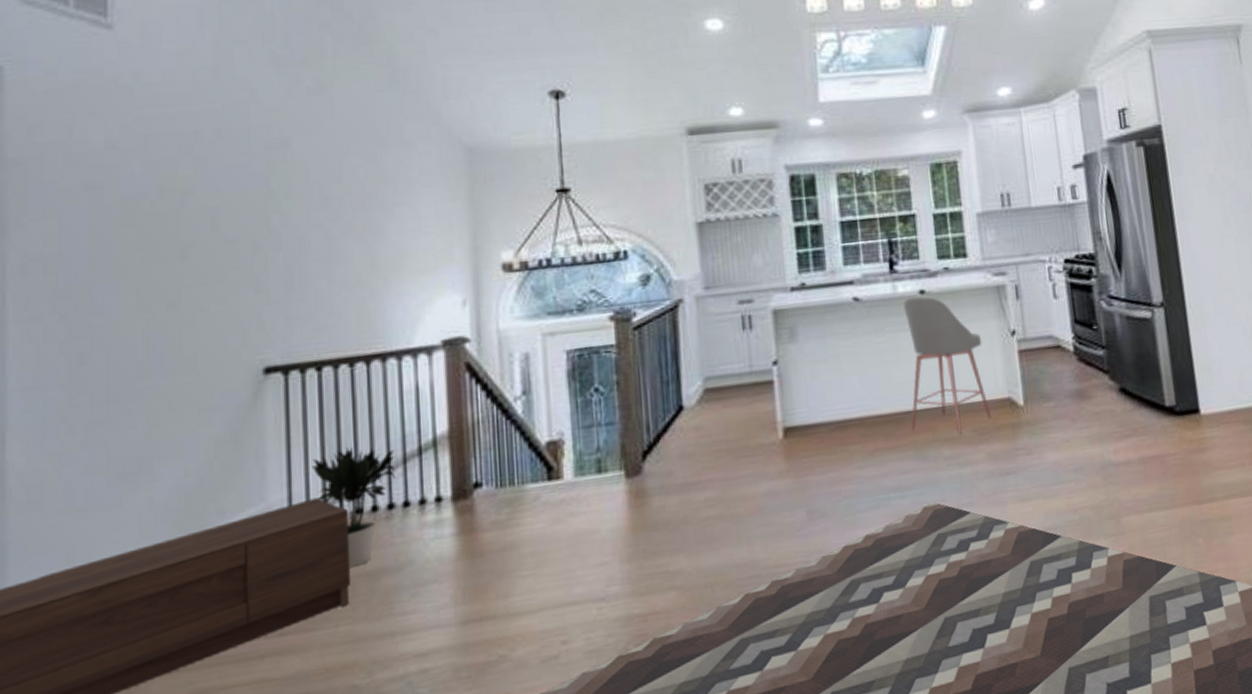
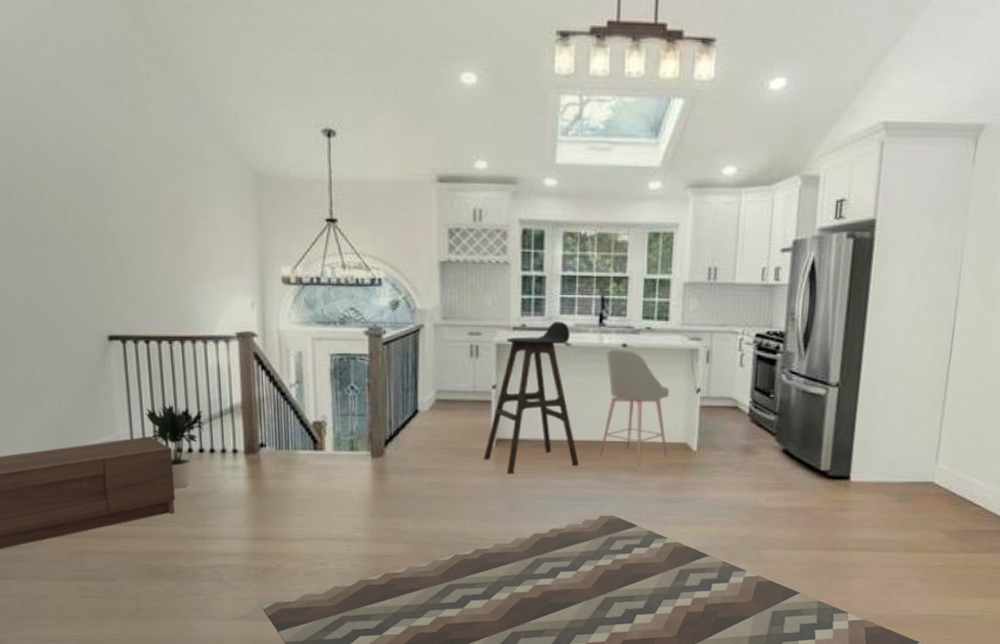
bar stool: none [770,273,888,472] -> present [483,321,579,474]

